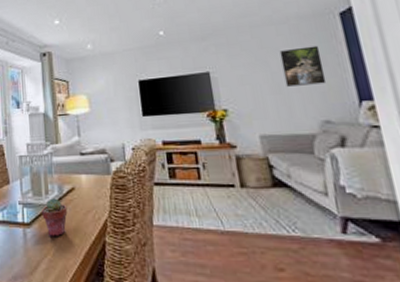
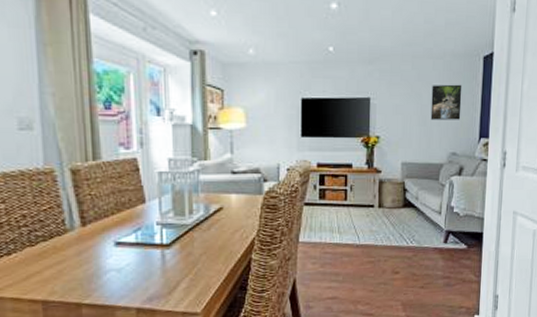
potted succulent: present [41,198,68,237] -> none [183,218,214,257]

